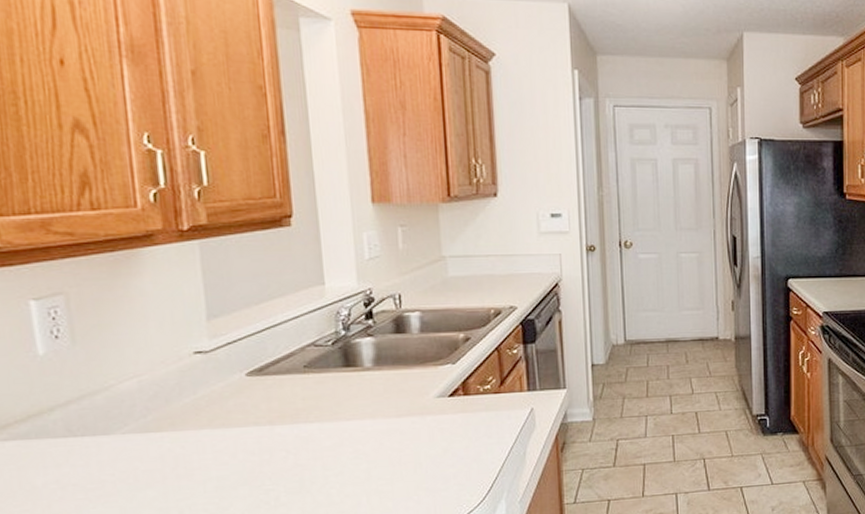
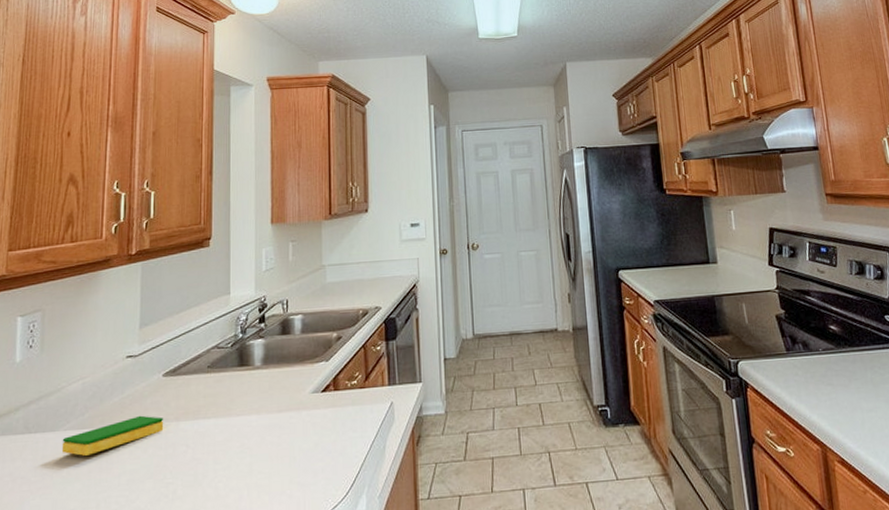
dish sponge: none [121,418,255,462] -> present [61,415,164,456]

